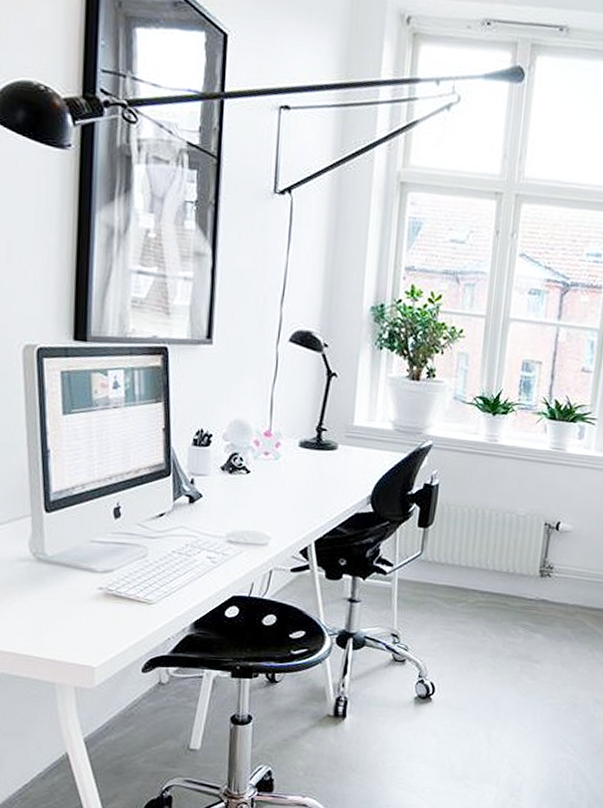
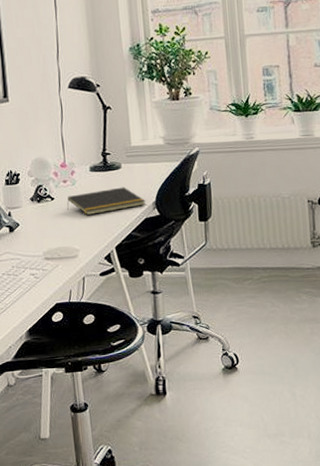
notepad: none [265,471,361,499] -> present [67,187,146,216]

